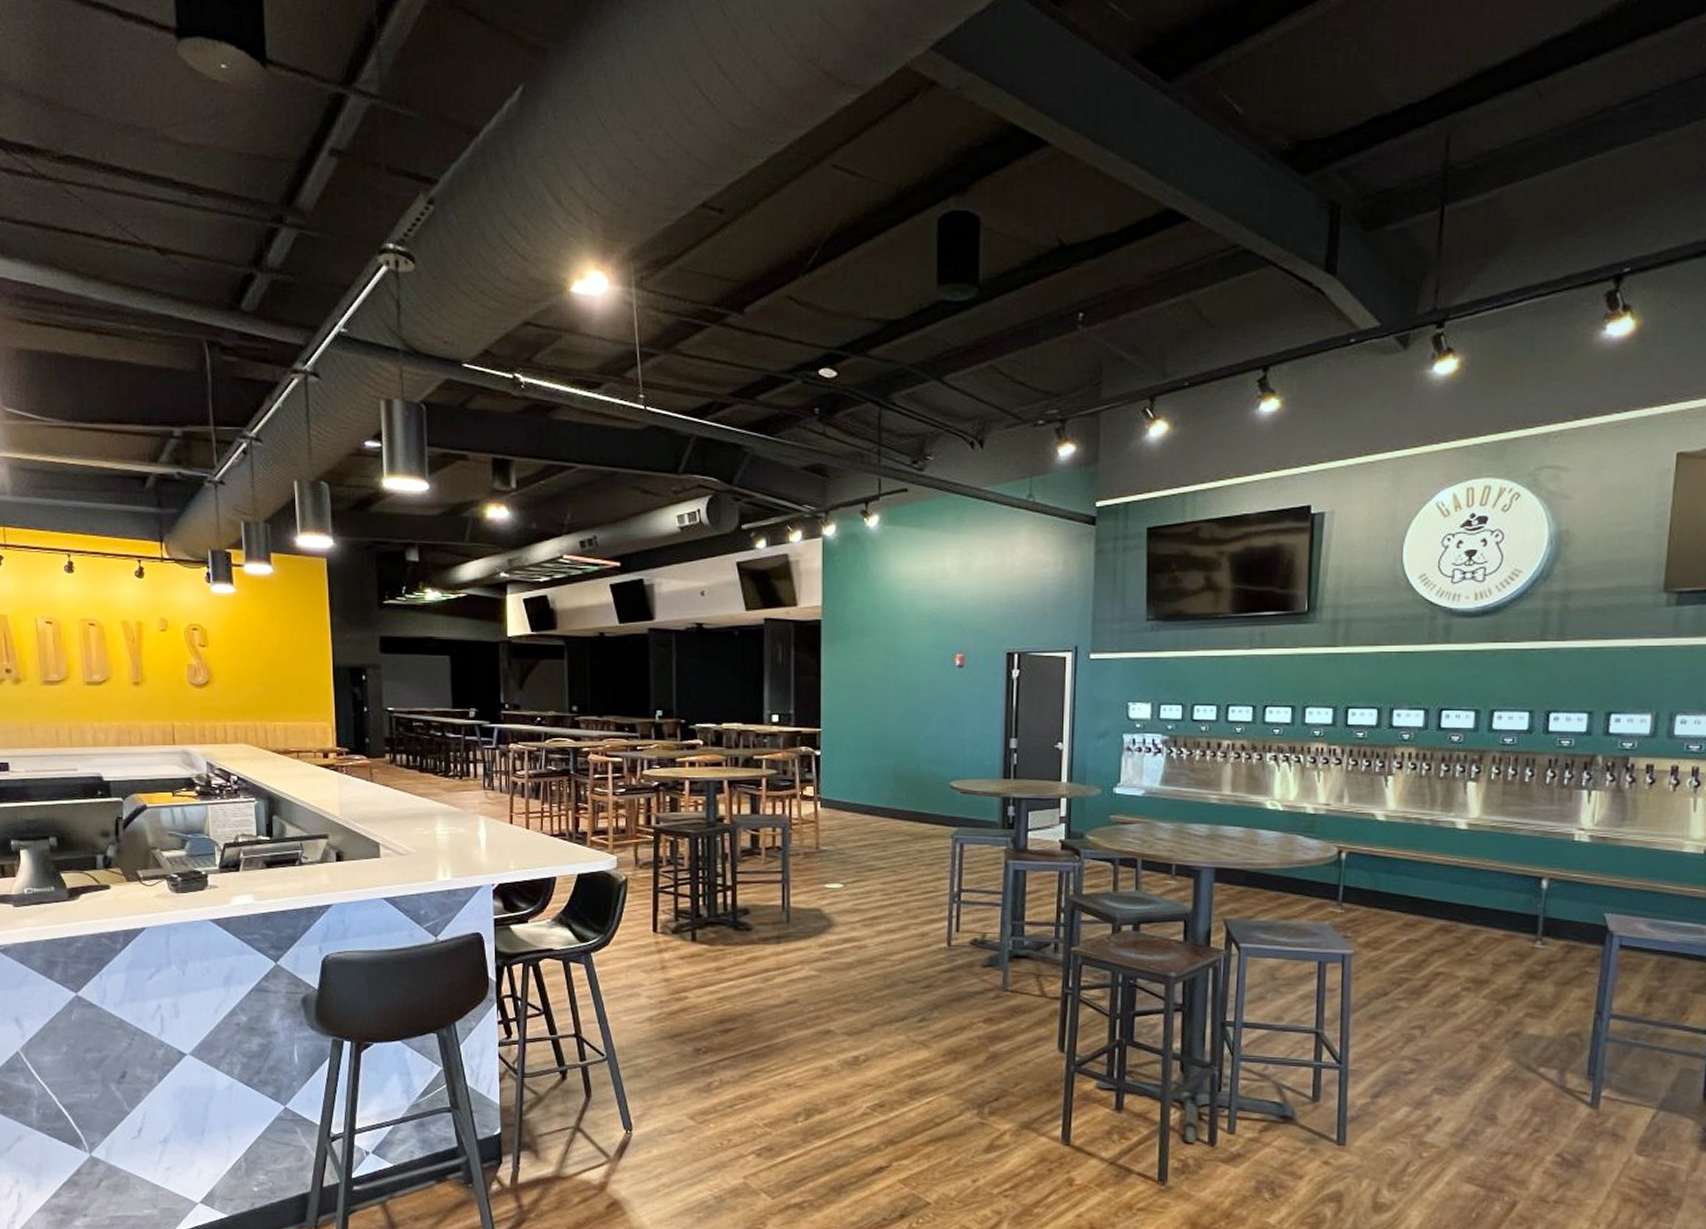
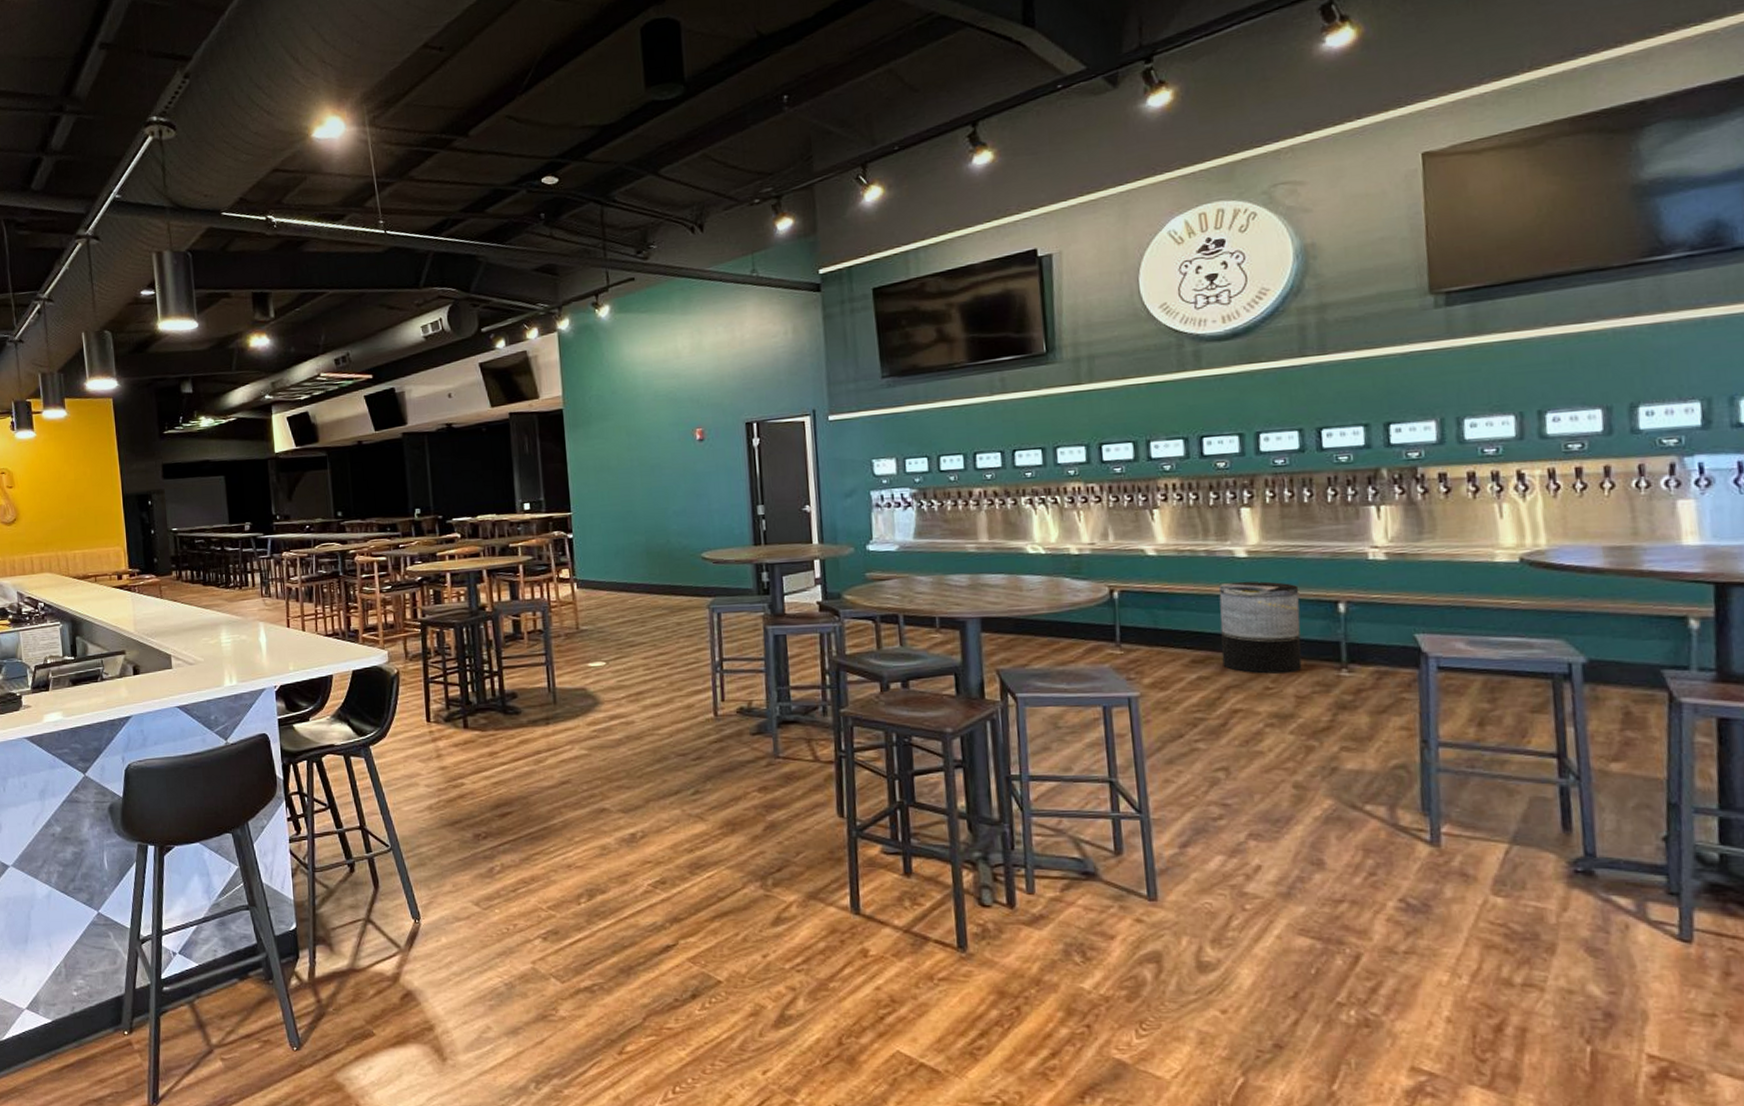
trash can: none [1432,852,1509,941] -> present [1218,581,1302,674]

